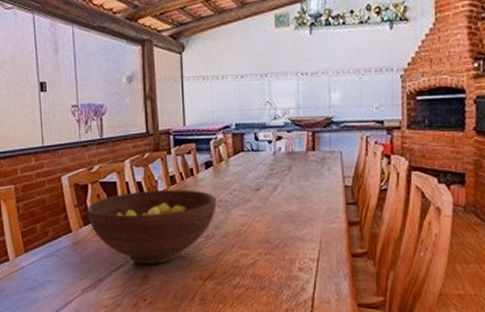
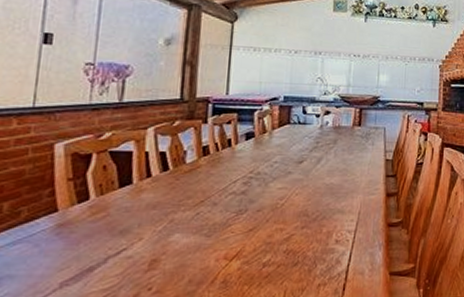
fruit bowl: present [87,189,217,264] -> none [84,161,255,246]

